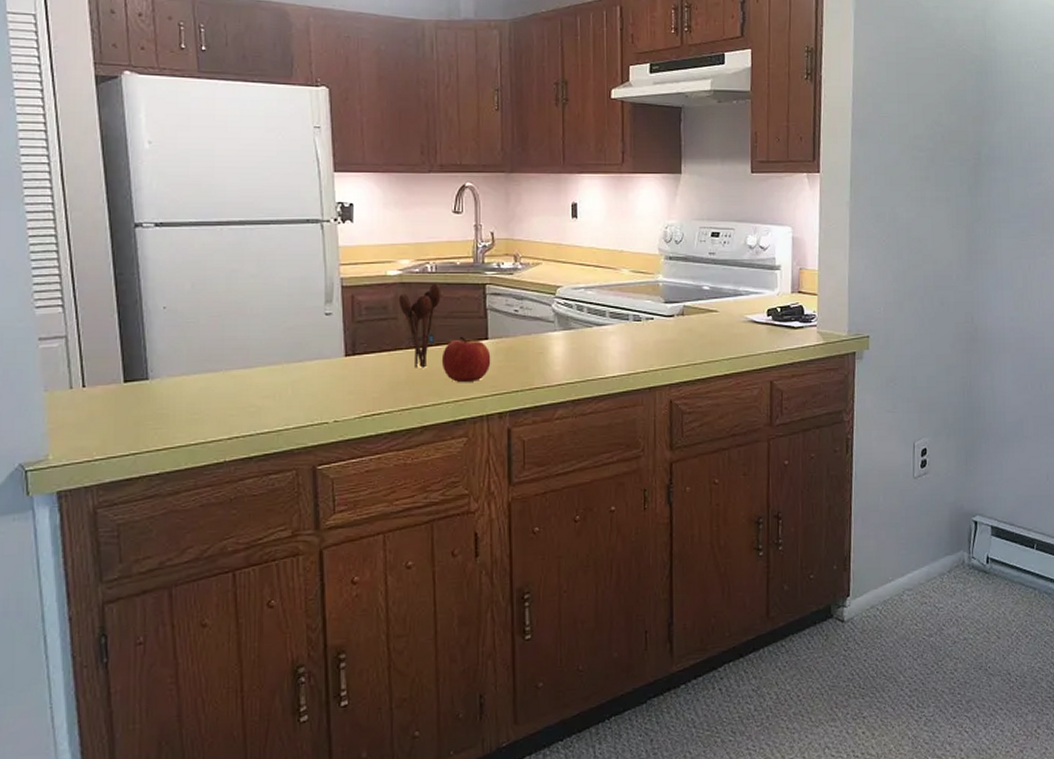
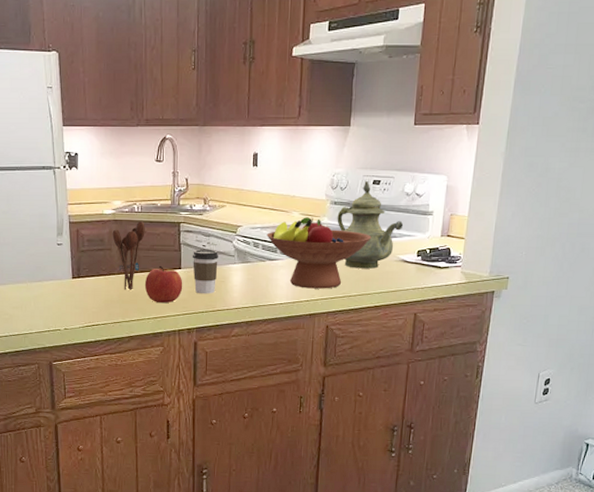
coffee cup: none [501,315,534,369] -> present [192,250,218,294]
fruit bowl: none [592,274,715,357] -> present [267,217,372,289]
teapot: none [674,234,749,332] -> present [337,181,404,269]

